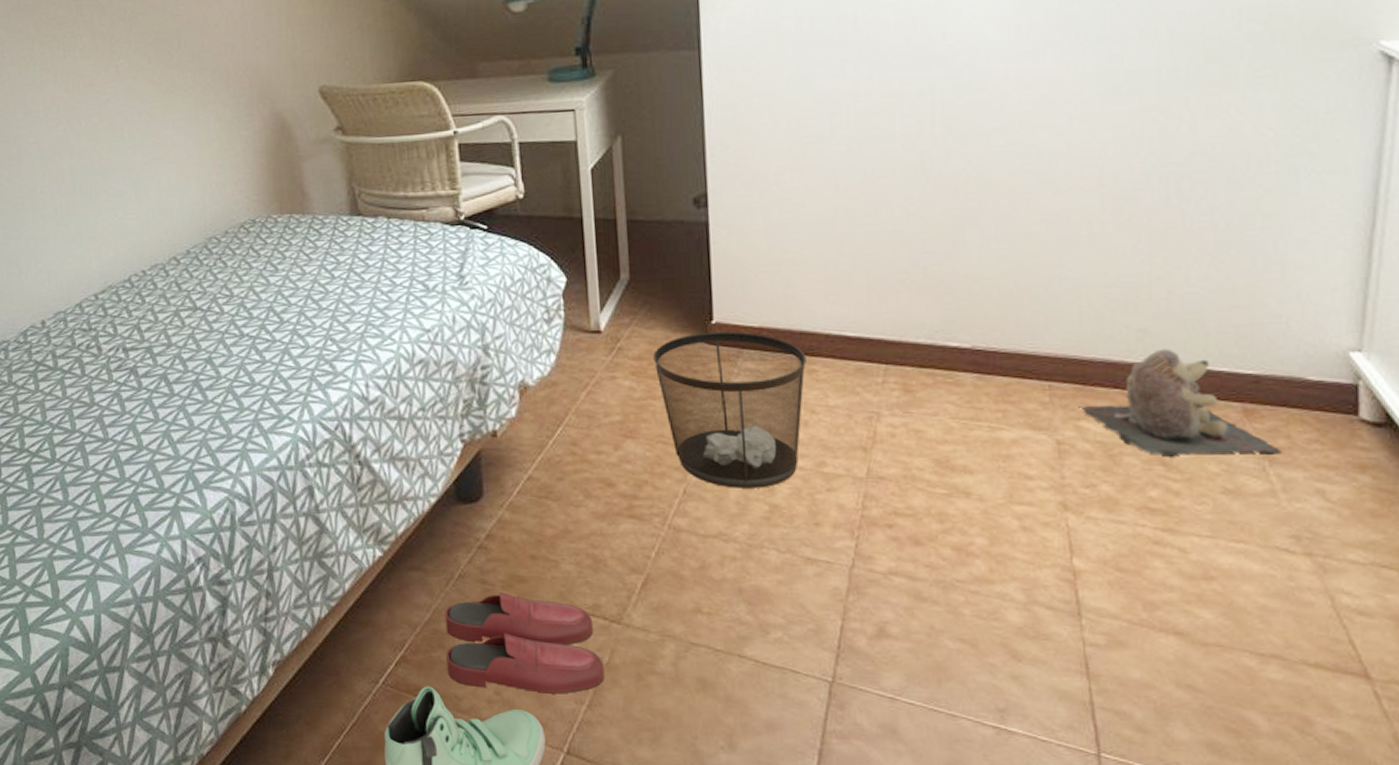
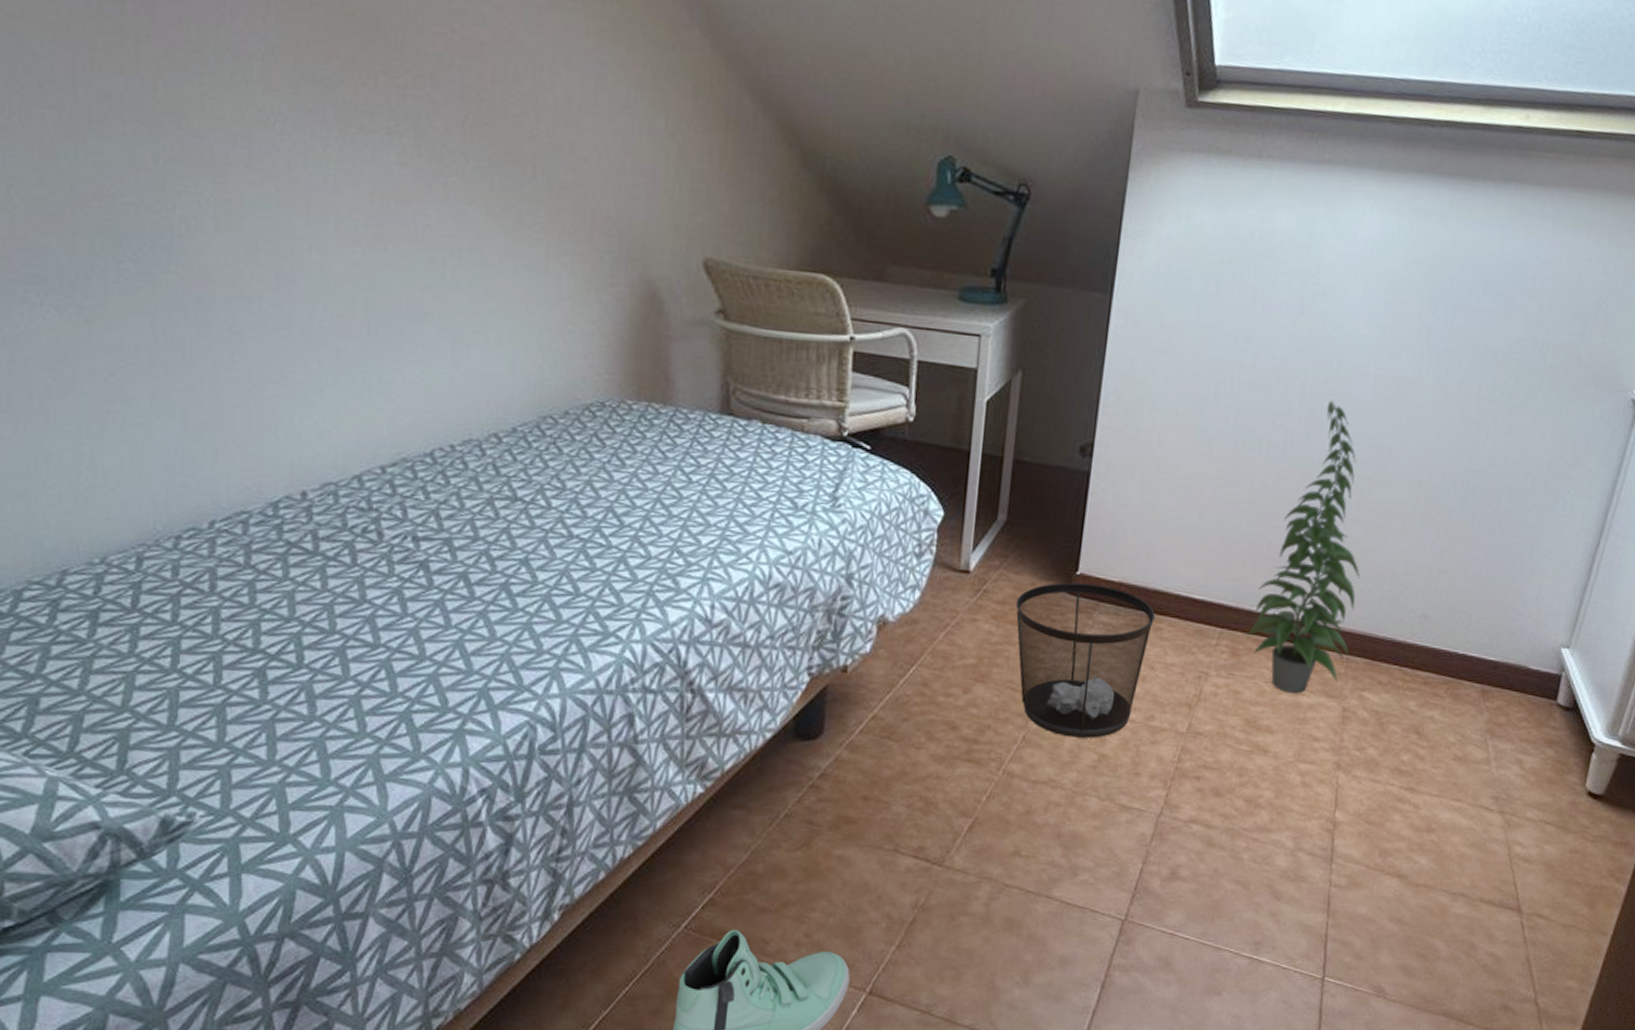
slippers: present [445,592,605,694] -> none [757,833,919,936]
plant: none [918,113,1052,429] -> present [1247,400,1361,694]
stuffed animal: present [1078,348,1282,457] -> none [1365,633,1501,729]

